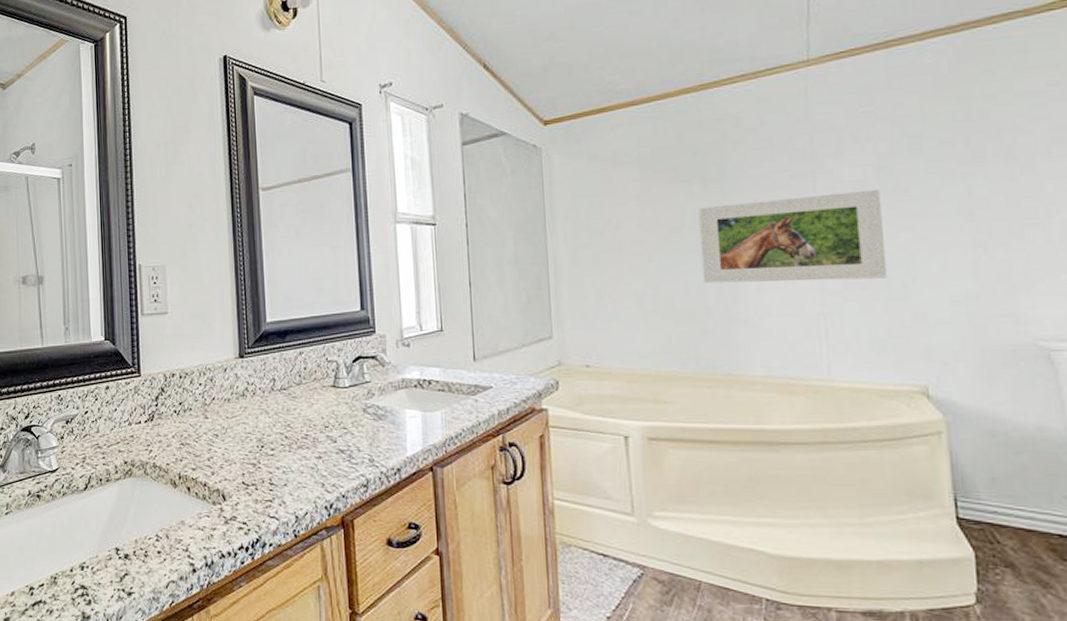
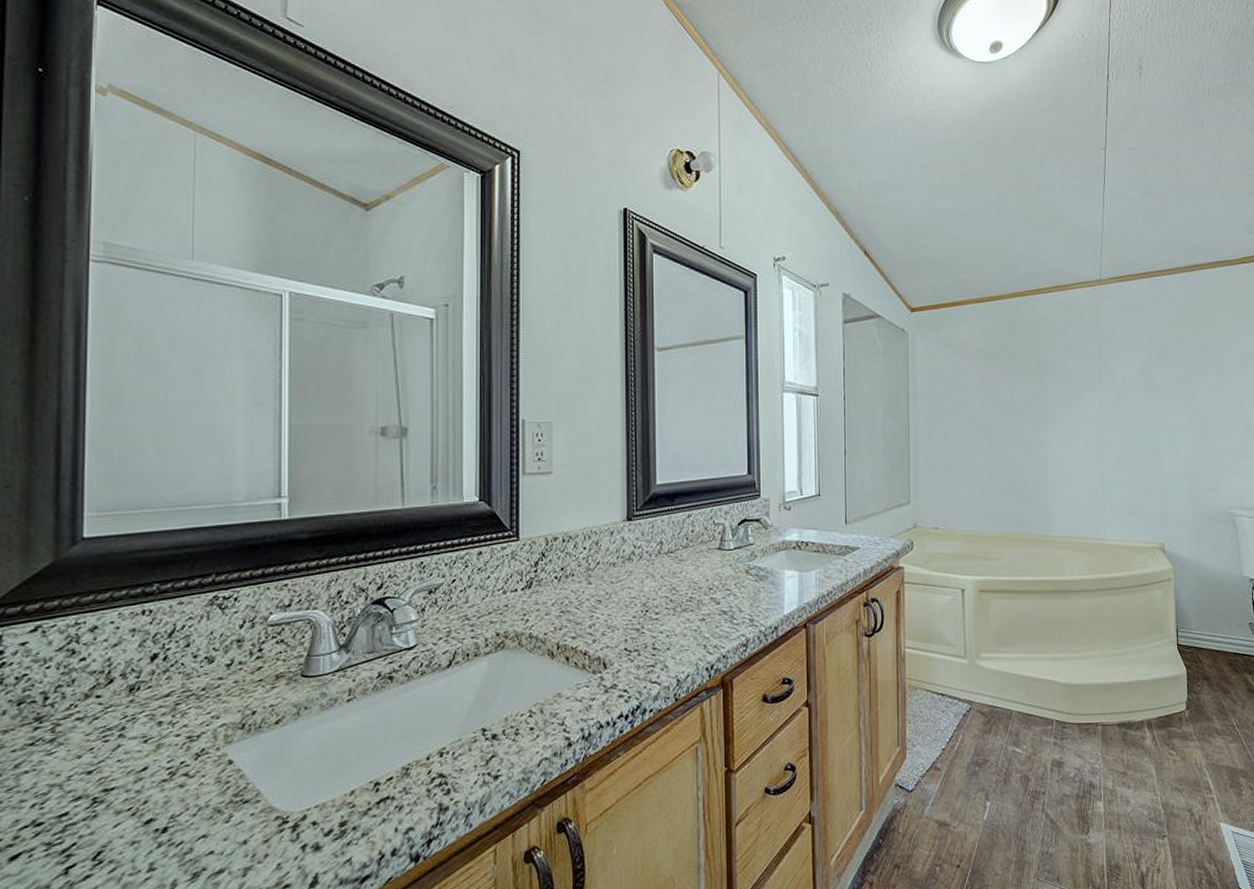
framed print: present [698,189,888,284] -> none [1022,388,1144,459]

